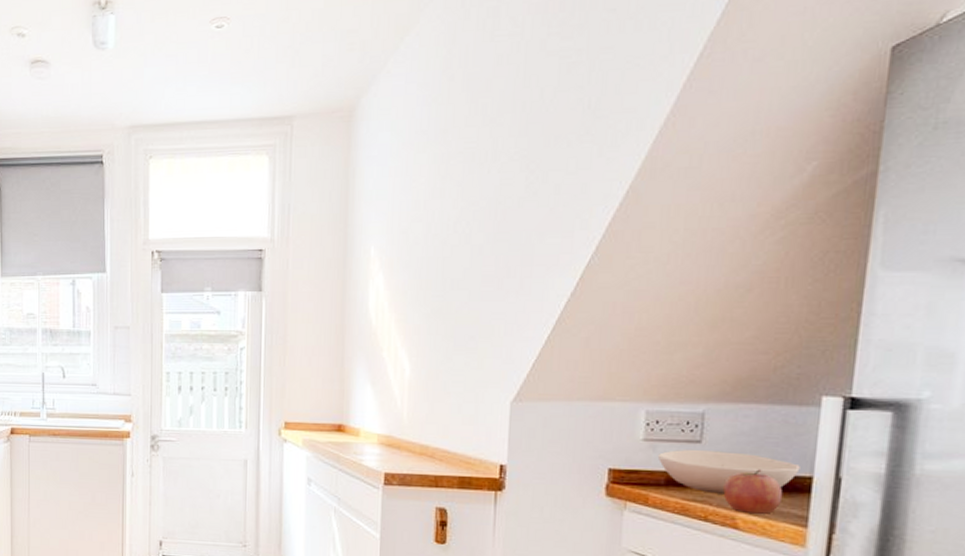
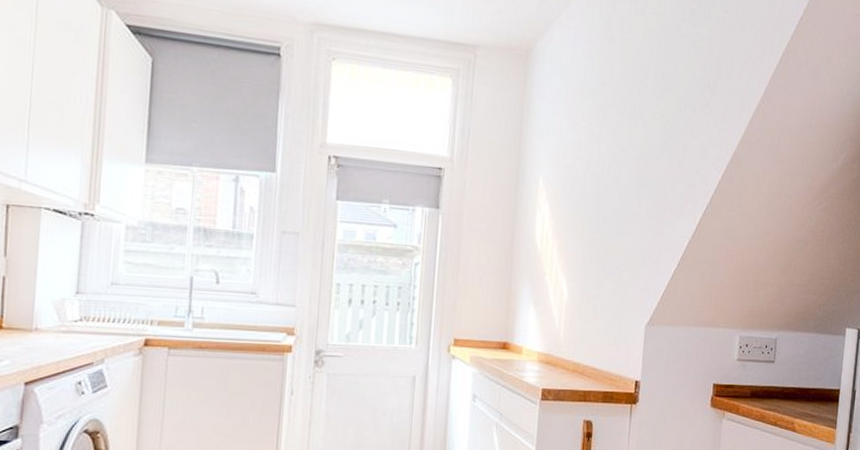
bowl: present [657,449,800,494] -> none [746,367,833,404]
fruit: present [723,469,783,514] -> none [787,384,823,419]

